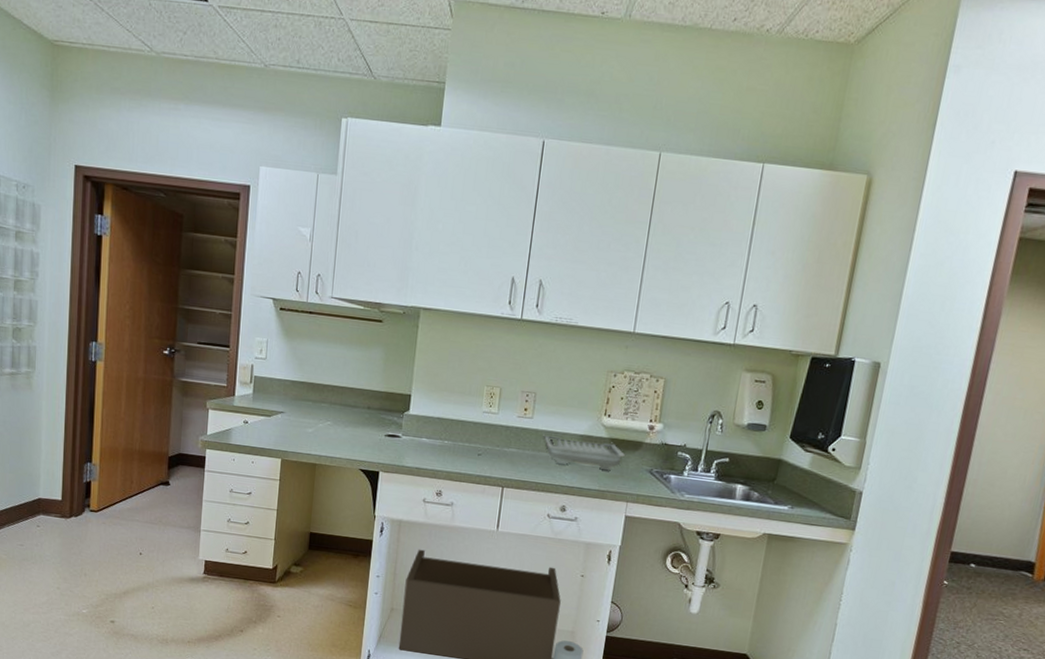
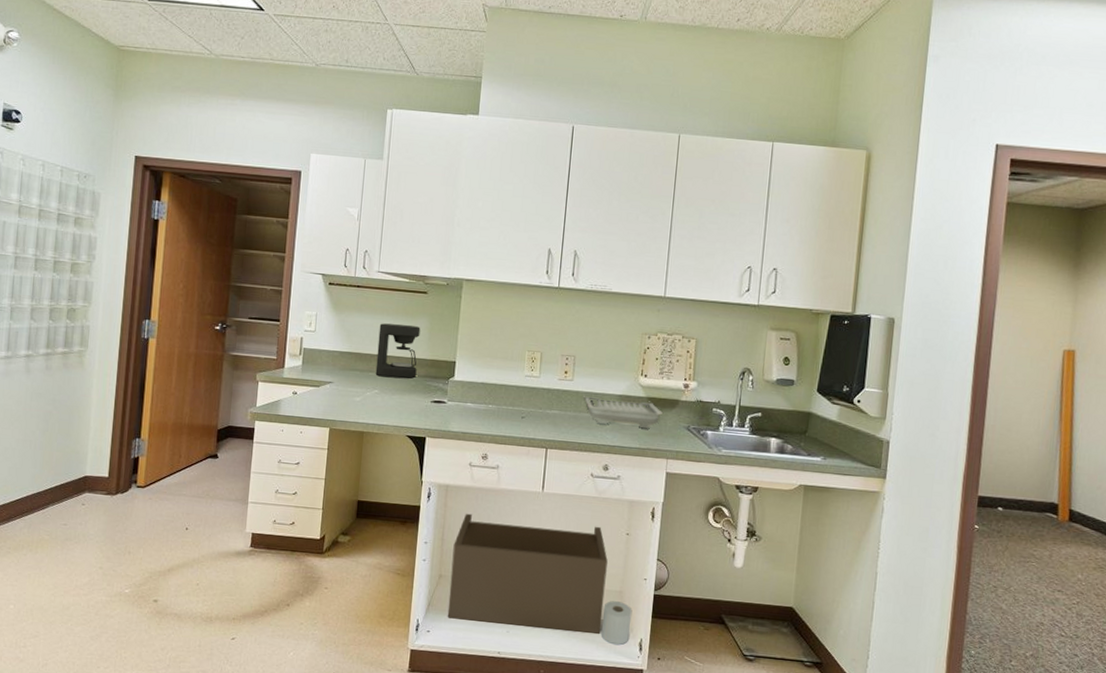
coffee maker: none [328,352,375,412] -> present [375,323,421,379]

